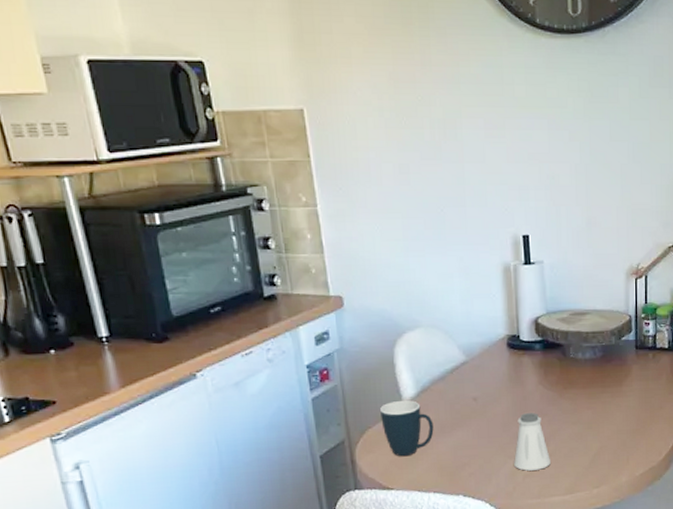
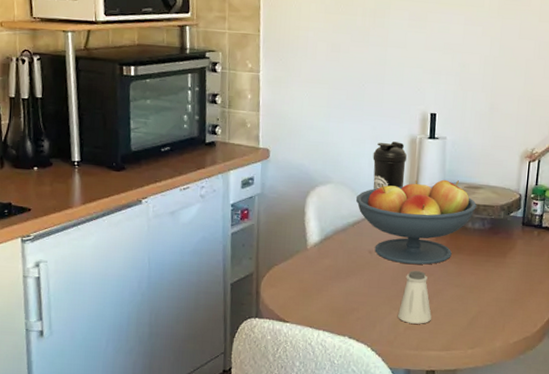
mug: present [380,400,434,457] -> none [286,245,331,295]
fruit bowl: none [451,308,585,407] -> present [356,179,477,265]
water bottle: none [463,272,503,330] -> present [372,141,407,190]

